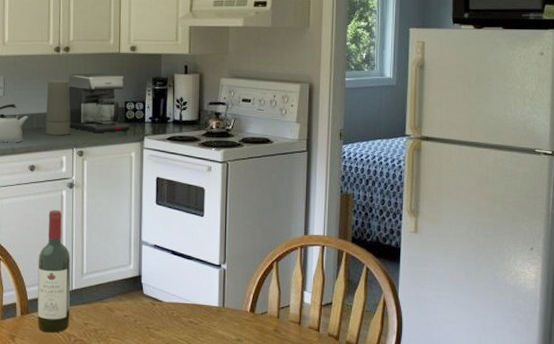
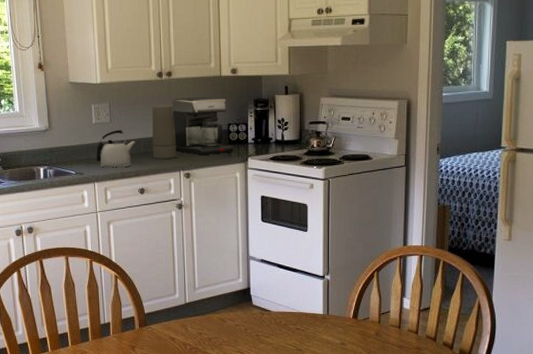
wine bottle: present [37,210,71,333] -> none [152,230,185,343]

